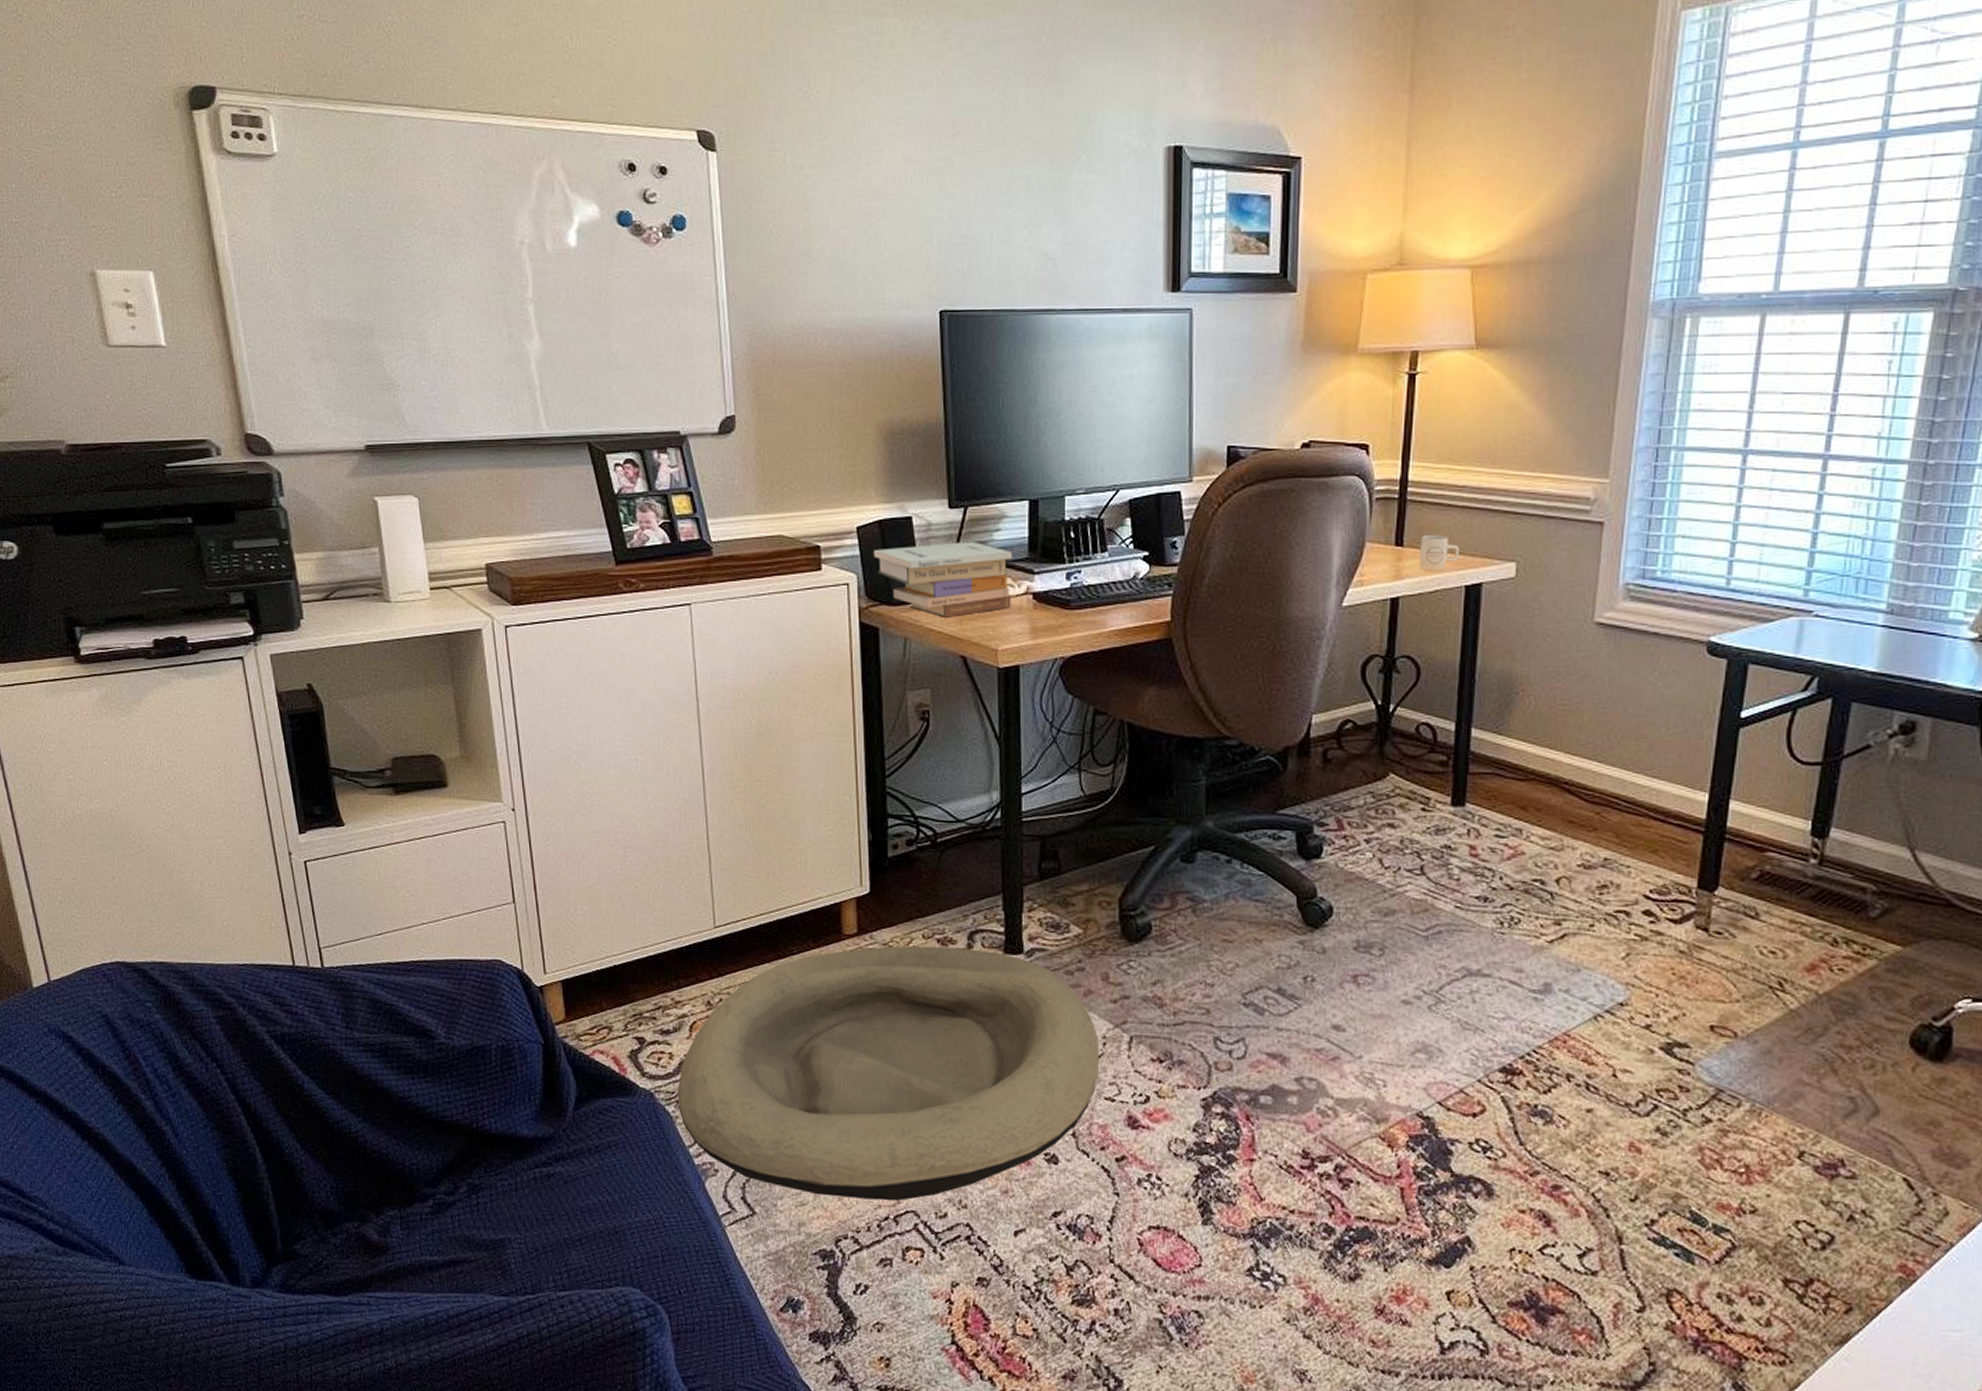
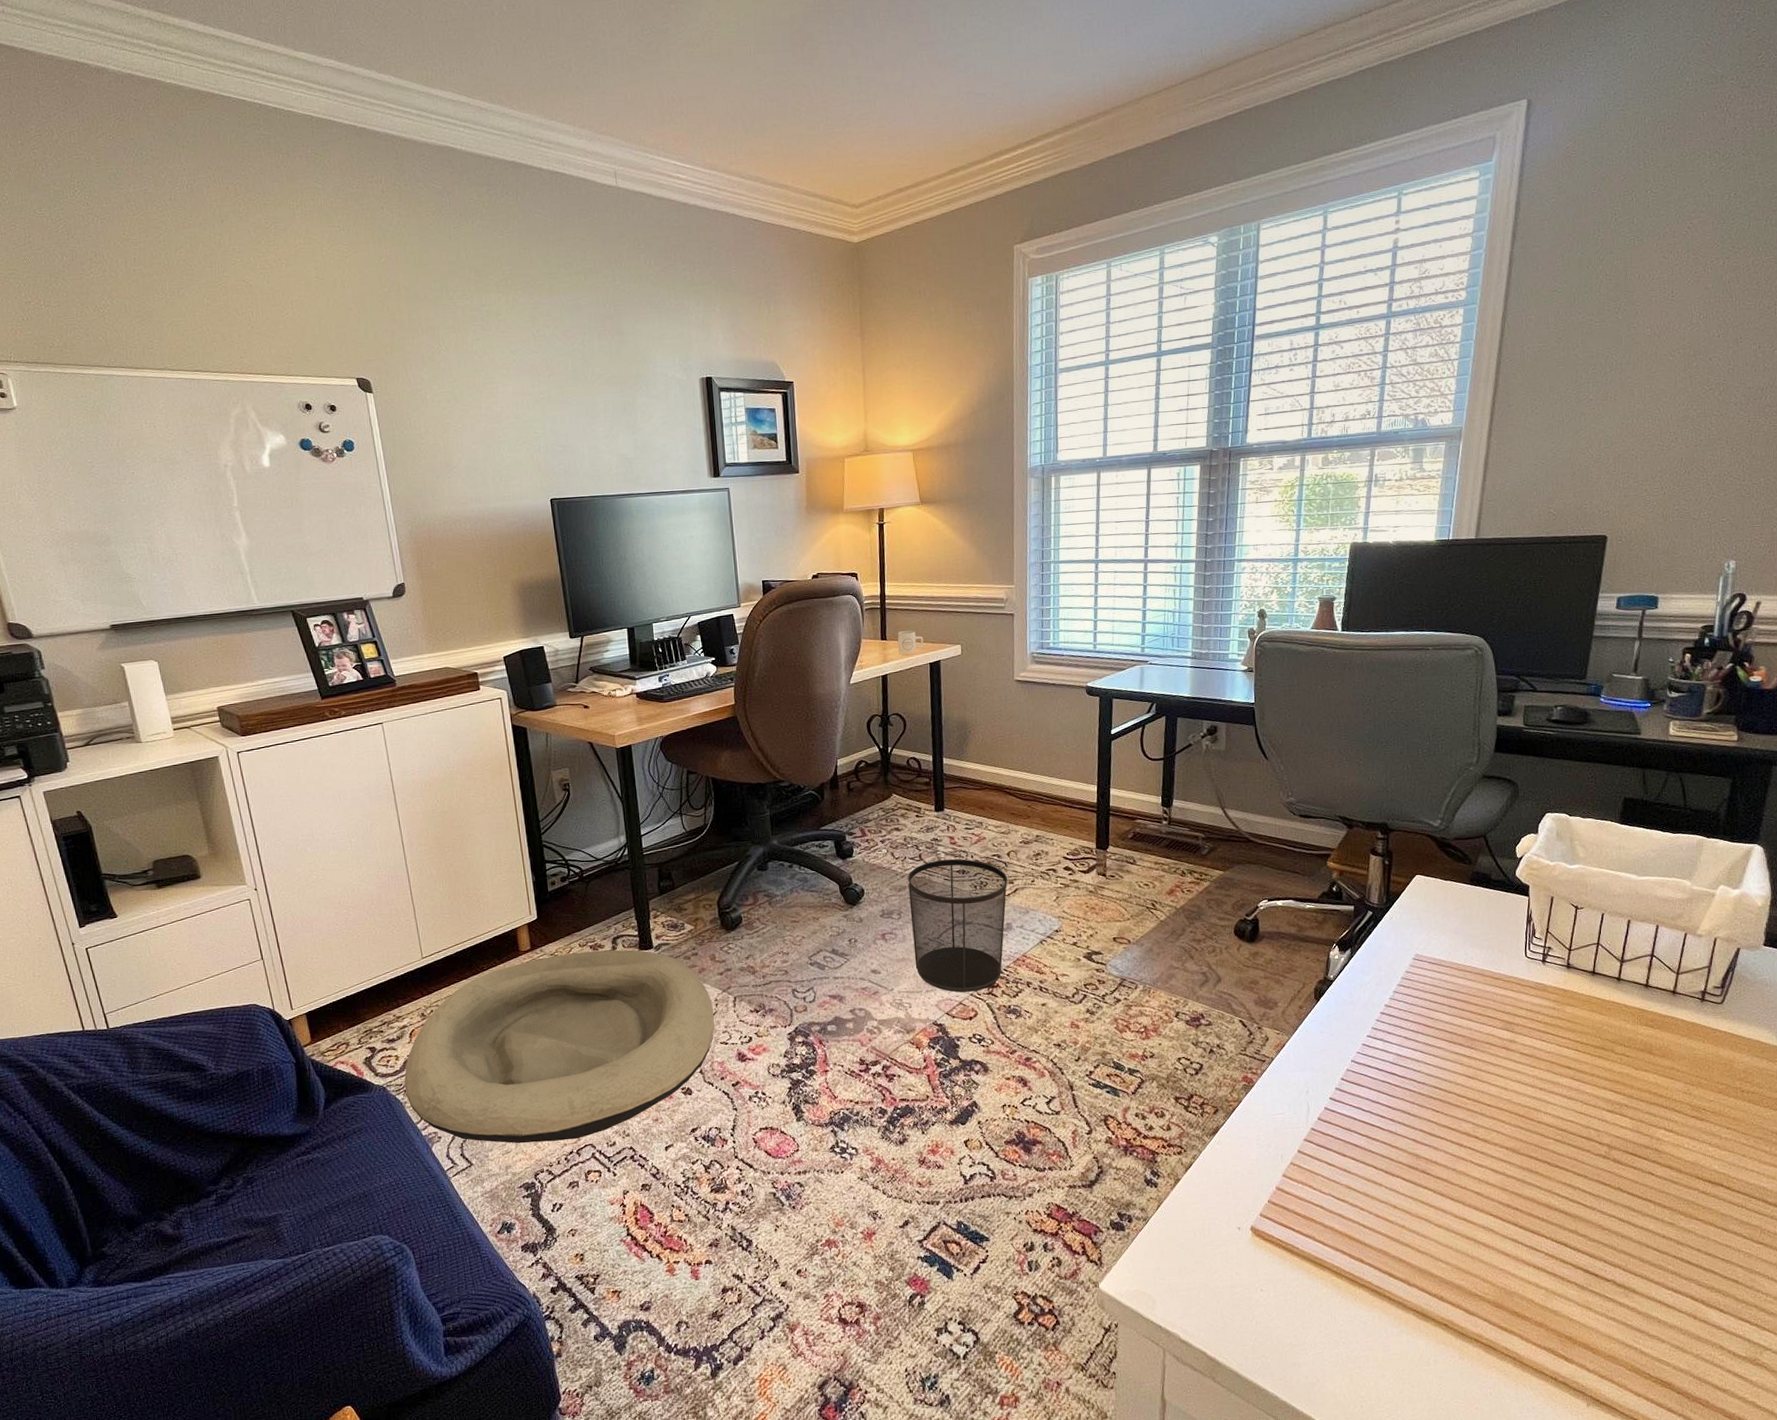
books: present [874,541,1012,618] -> none [518,660,622,716]
waste bin: none [1398,877,1553,1077] -> present [908,858,1008,992]

